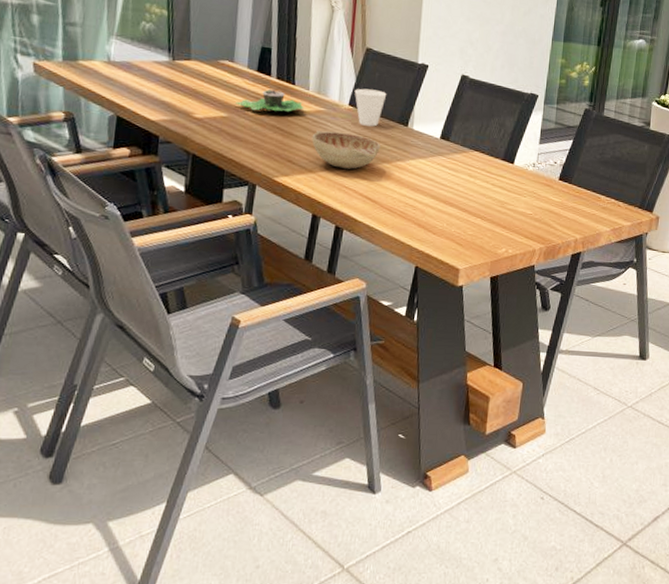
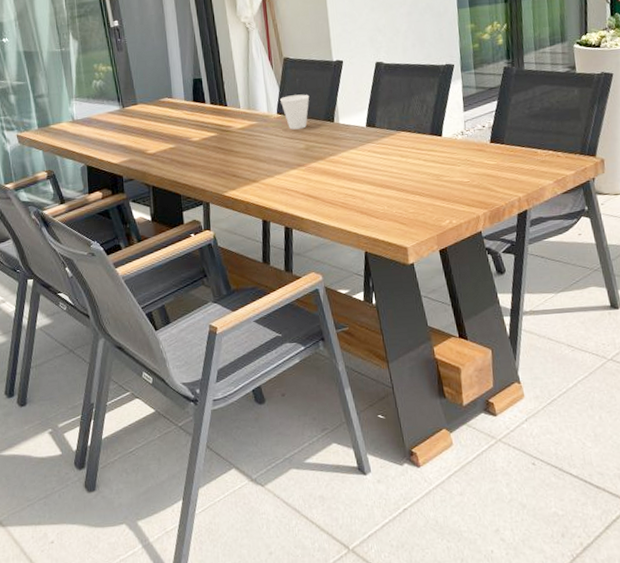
succulent planter: present [235,88,304,112] -> none [180,114,238,137]
decorative bowl: present [311,130,381,169] -> none [250,139,313,173]

